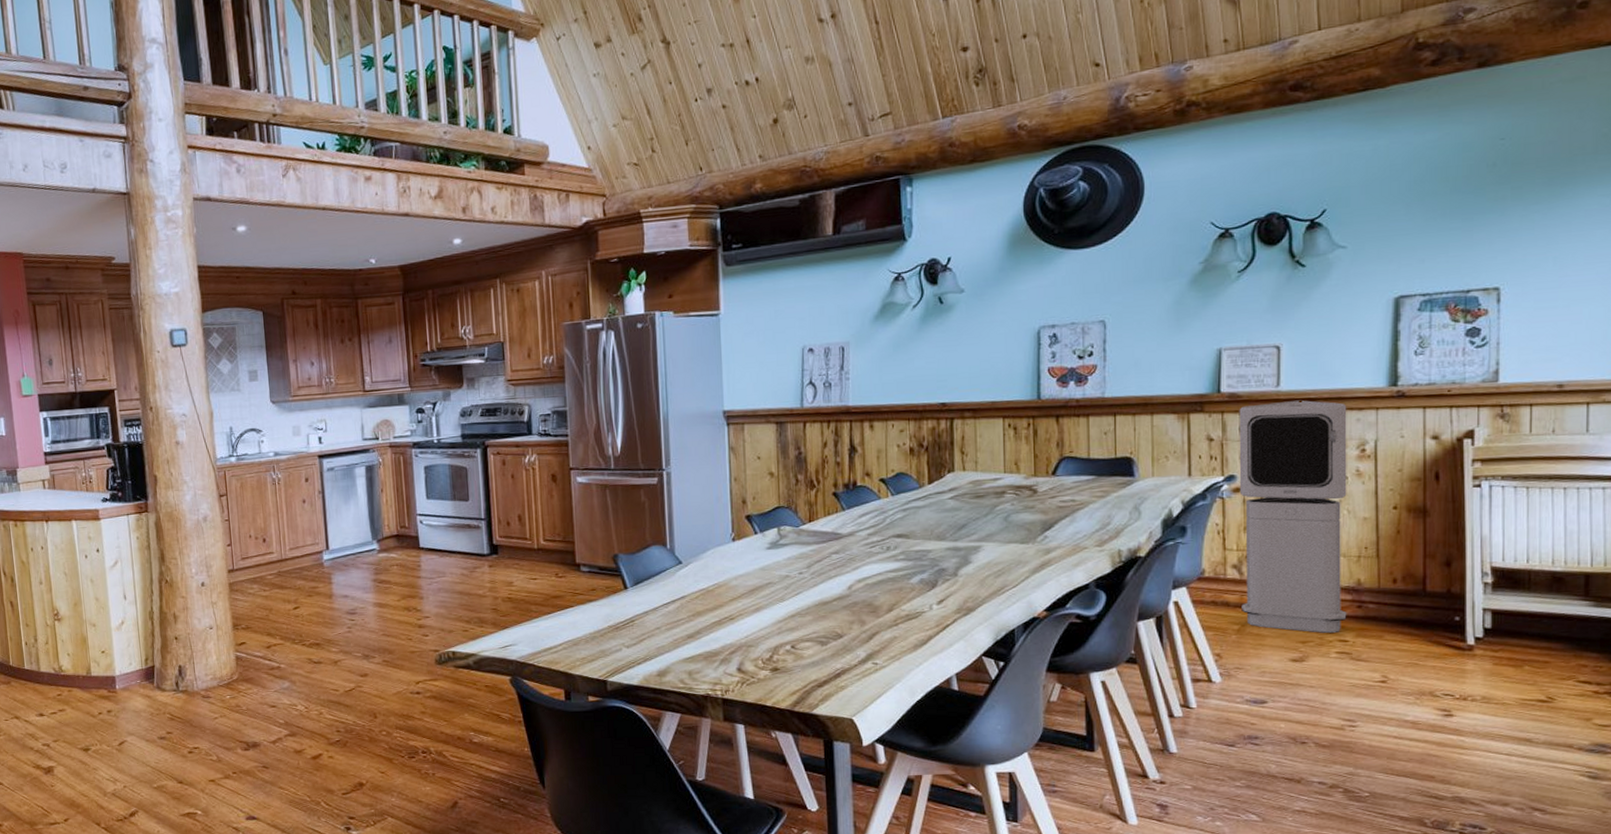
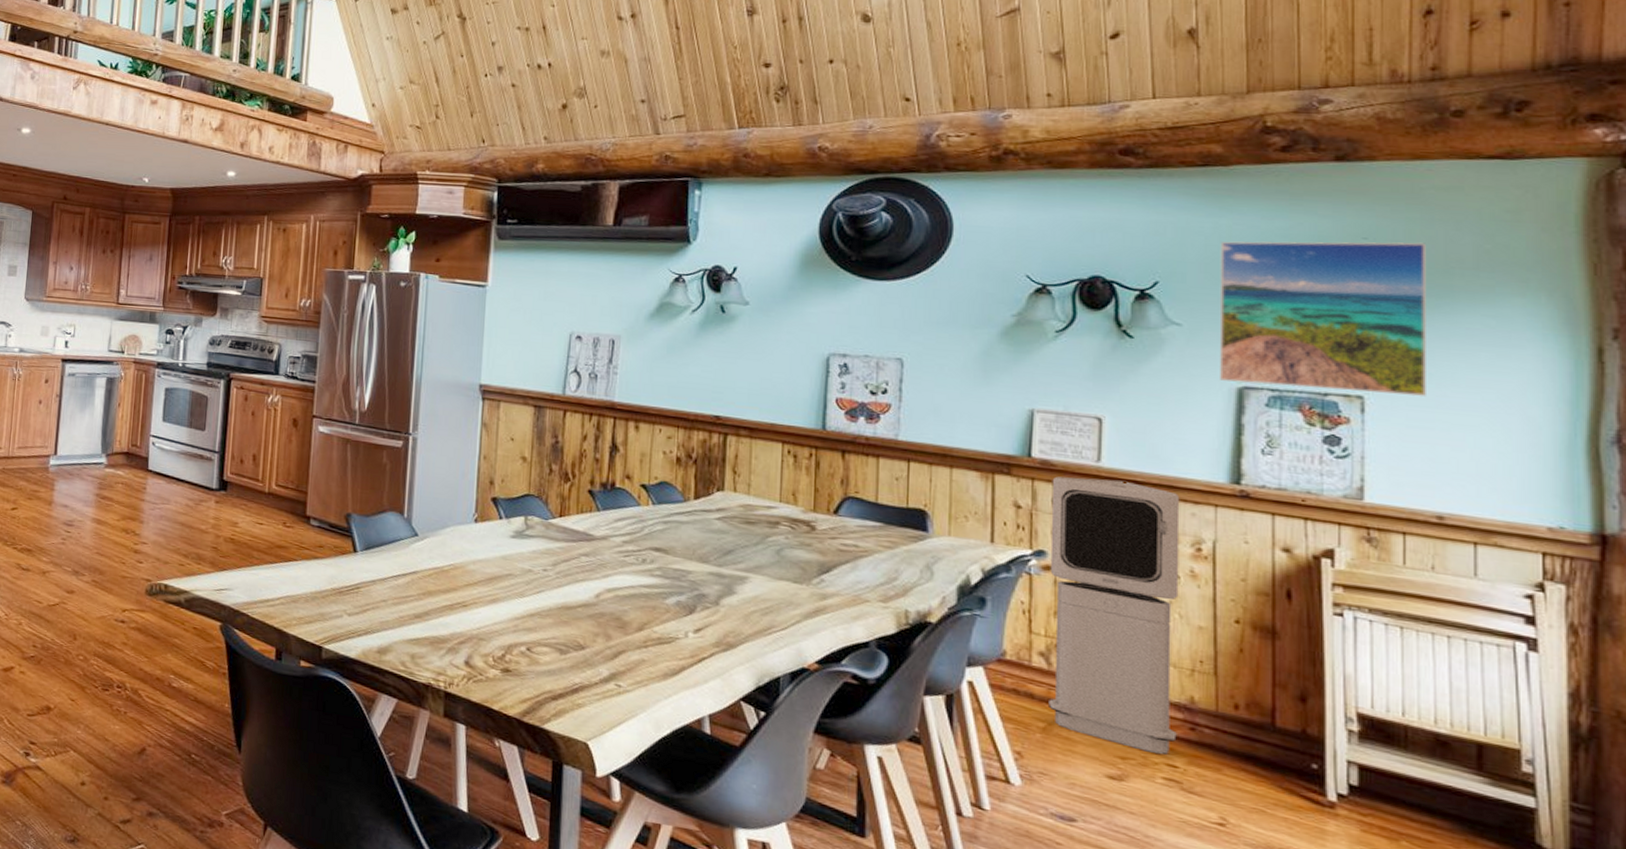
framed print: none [1378,135,1553,293] -> present [1219,241,1426,397]

